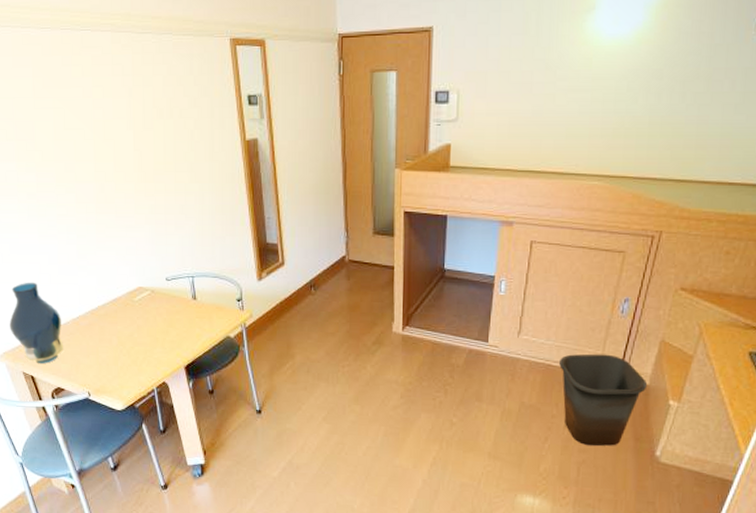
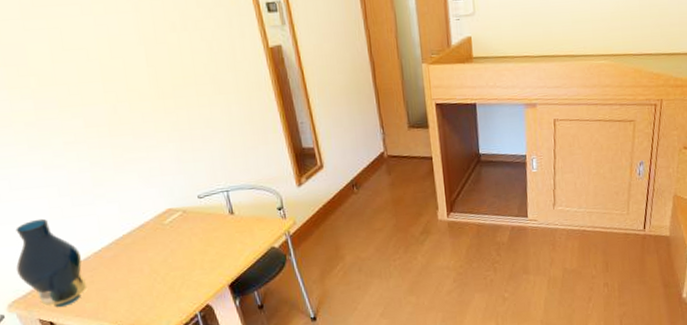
waste bin: present [559,353,648,446] -> none [592,213,668,299]

